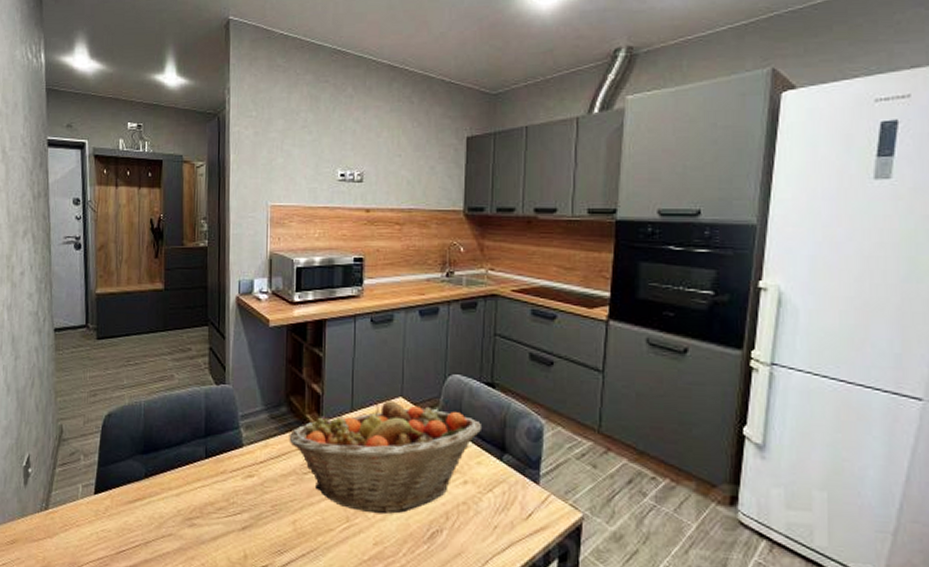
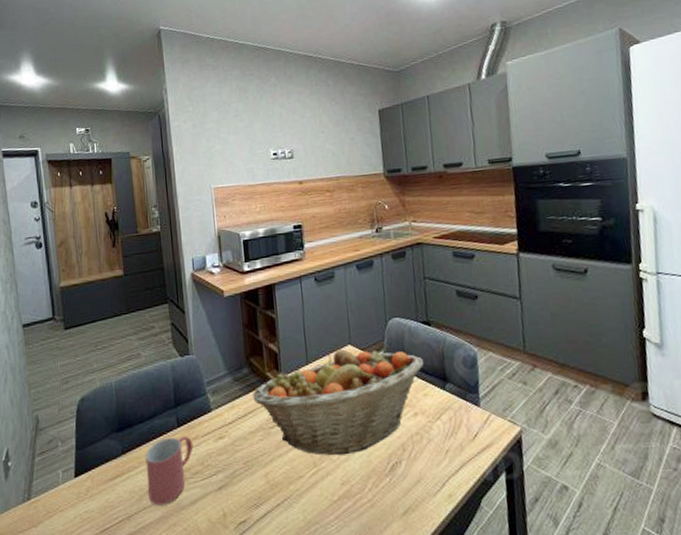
mug: none [168,467,220,537] -> present [145,436,194,506]

